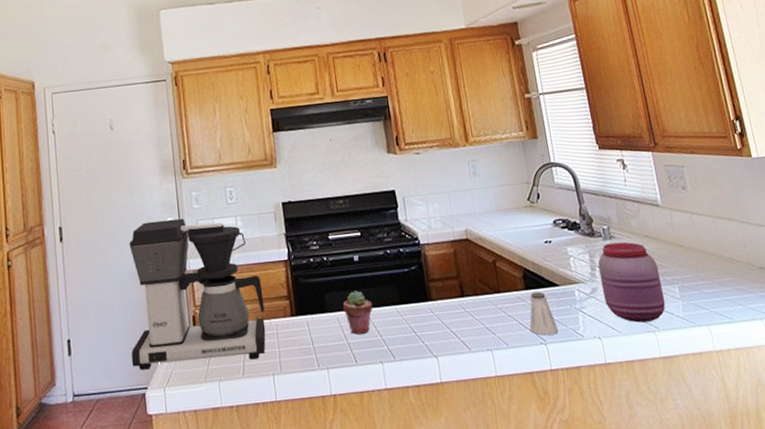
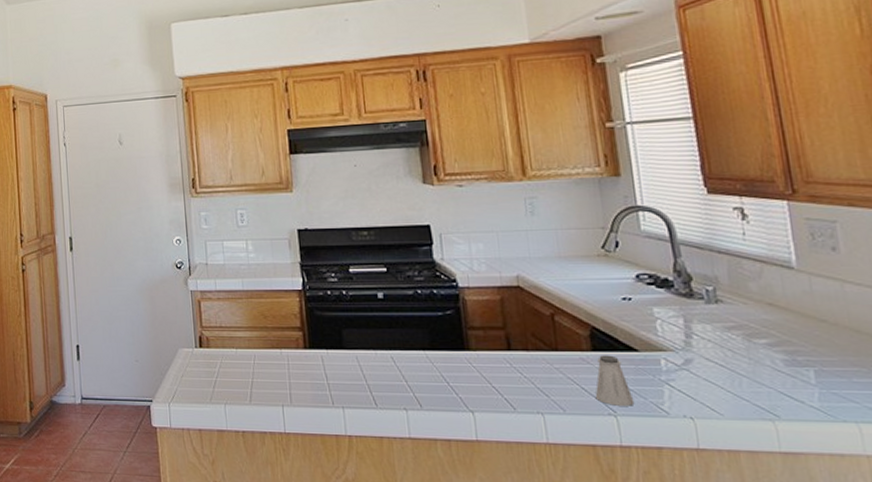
coffee maker: present [129,218,266,370] -> none [136,238,276,388]
potted succulent: present [342,290,373,335] -> none [362,330,398,376]
jar: present [598,242,666,323] -> none [696,308,793,408]

